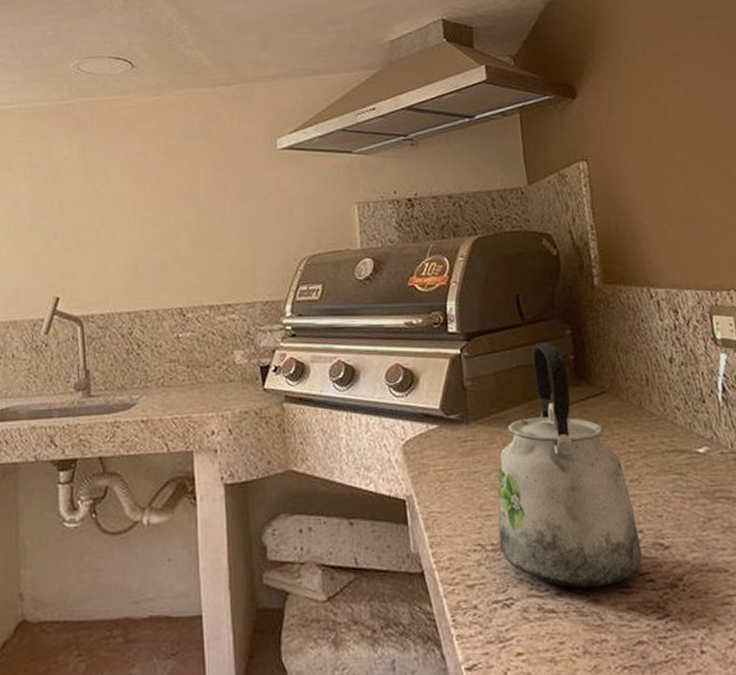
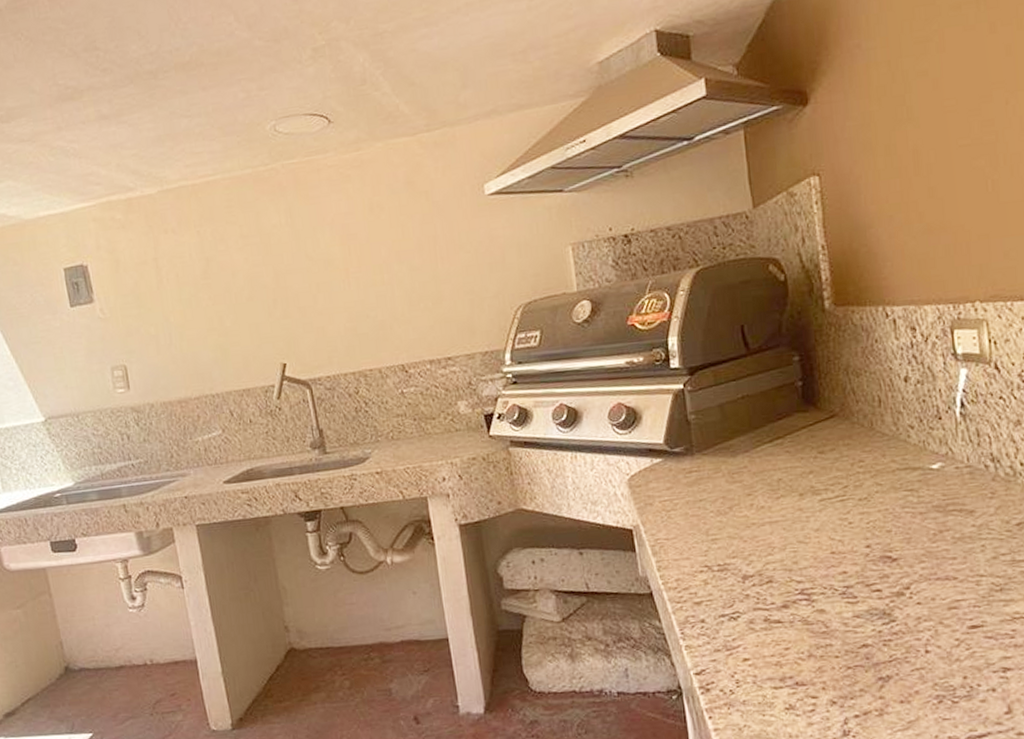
kettle: present [497,343,642,589] -> none [723,371,869,601]

